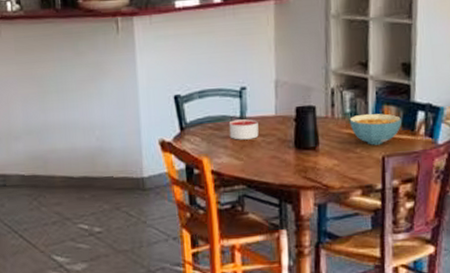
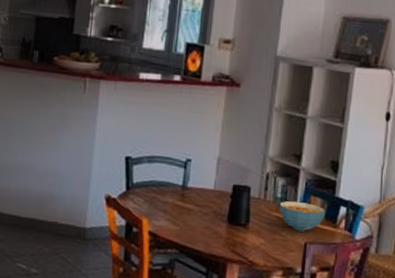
candle: present [228,119,259,140] -> none [170,188,198,208]

